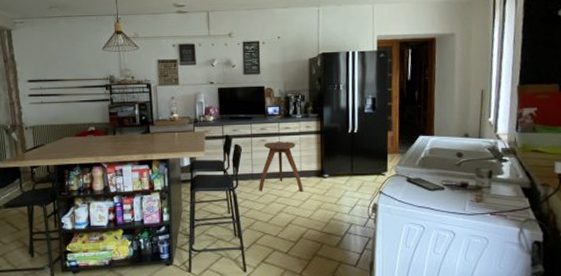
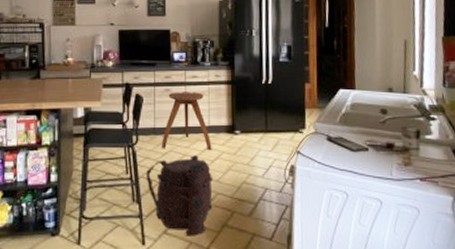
backpack: none [245,196,305,264] -> present [146,155,214,236]

